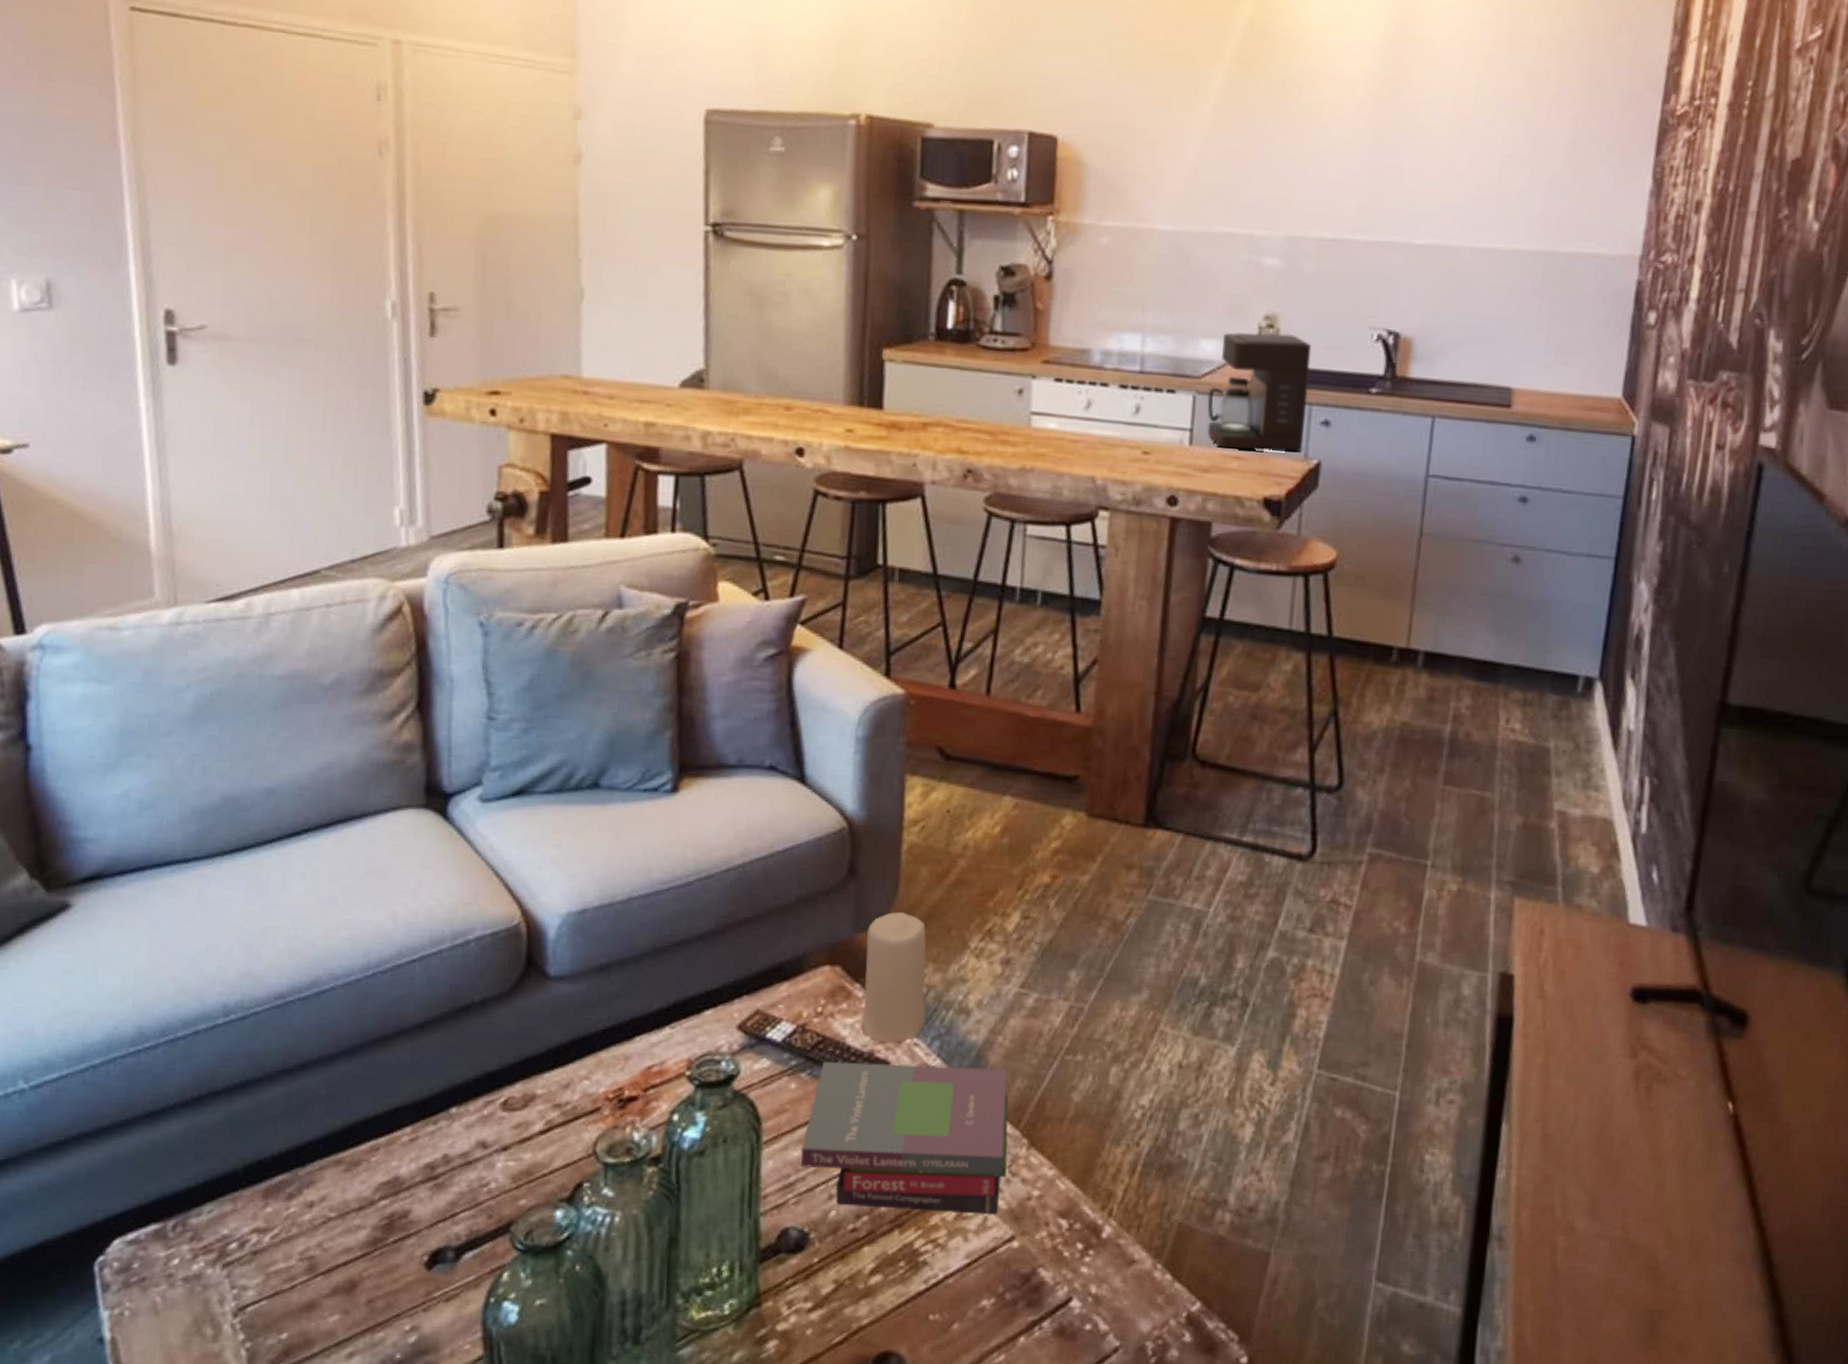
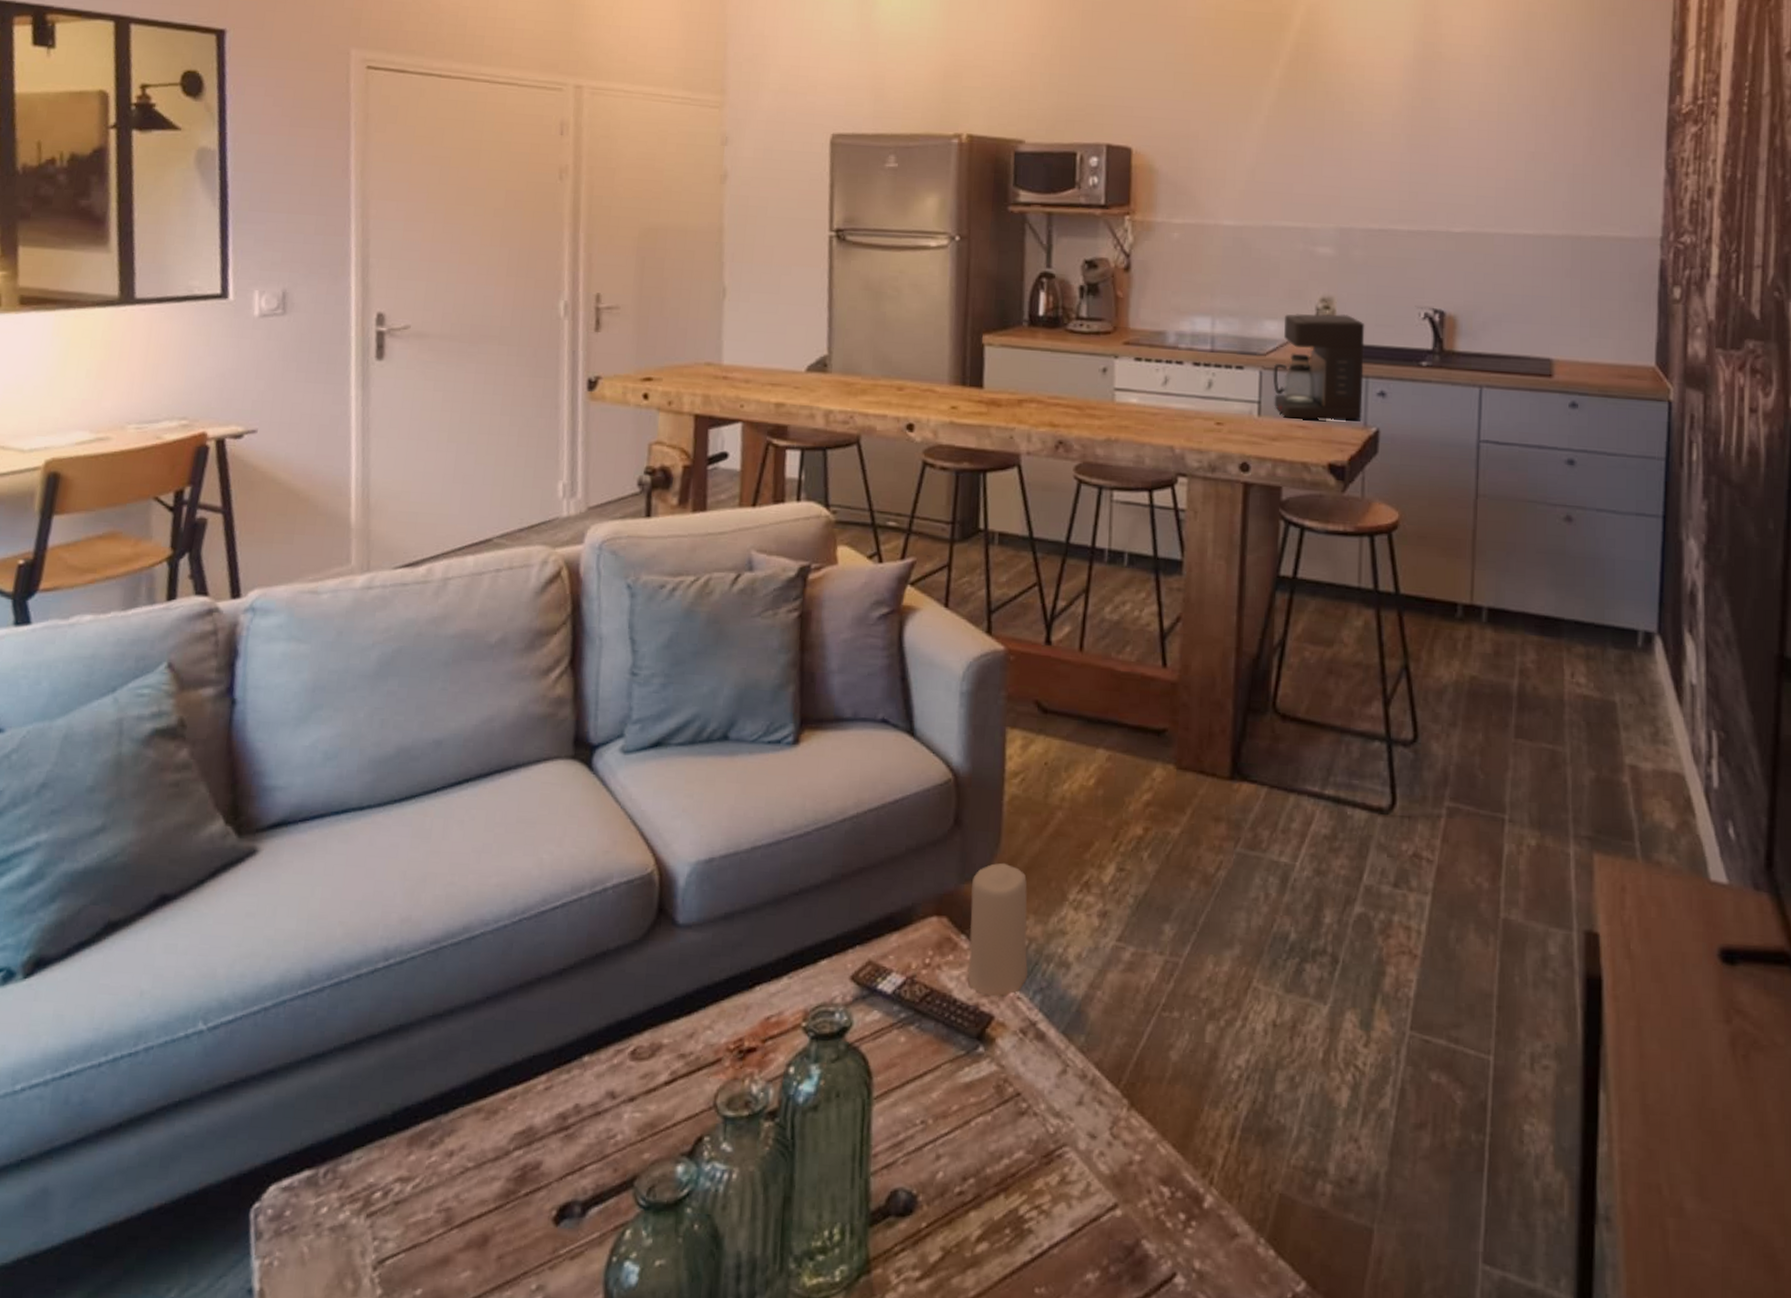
books: present [800,1061,1009,1215] -> none [909,1014,1109,1180]

